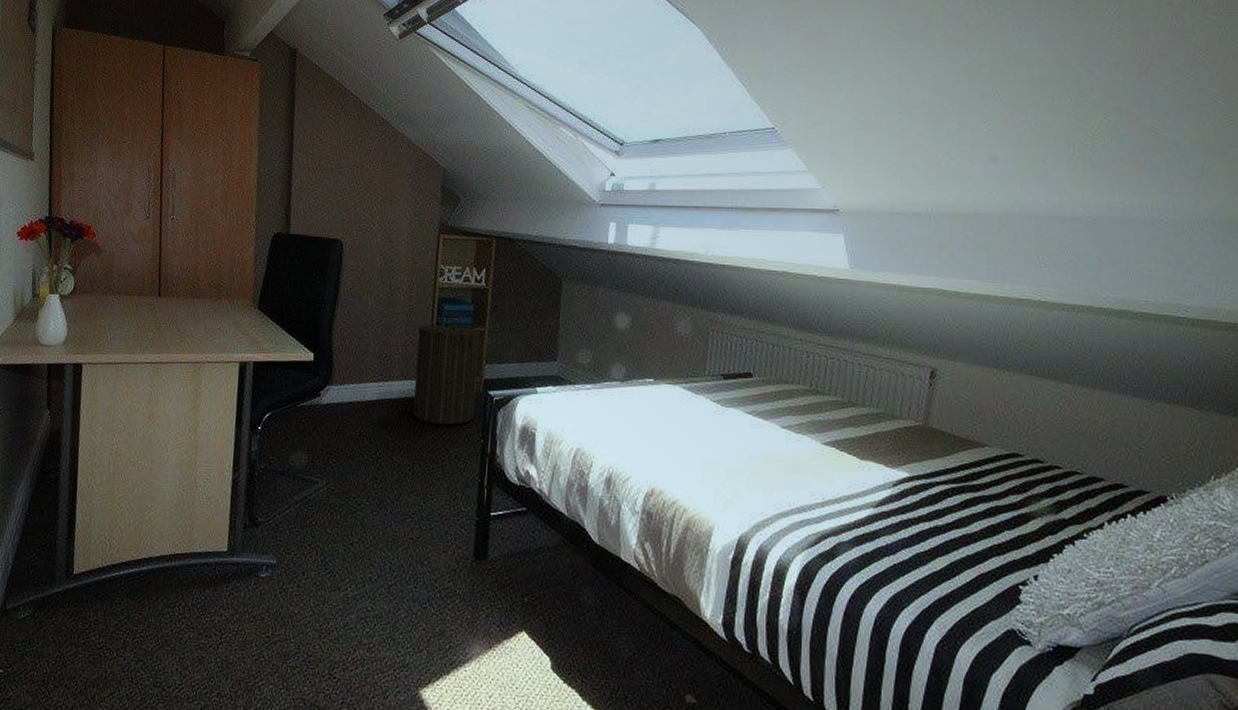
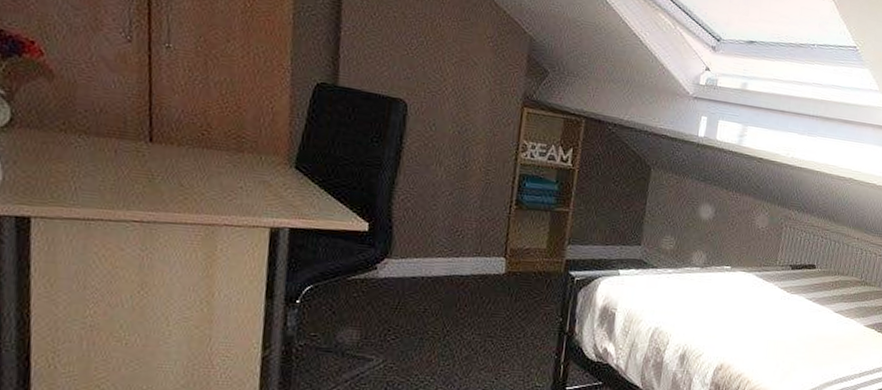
laundry hamper: present [413,315,481,425] -> none [487,192,565,304]

